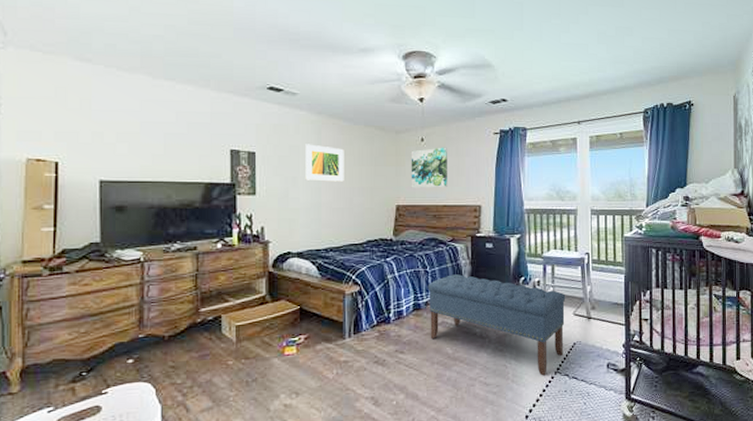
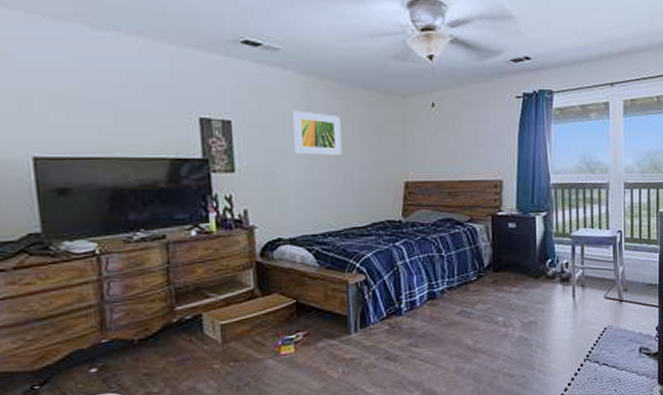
wall art: present [411,147,447,188] -> none [420,113,463,162]
bench: present [427,274,566,376] -> none [443,258,596,364]

